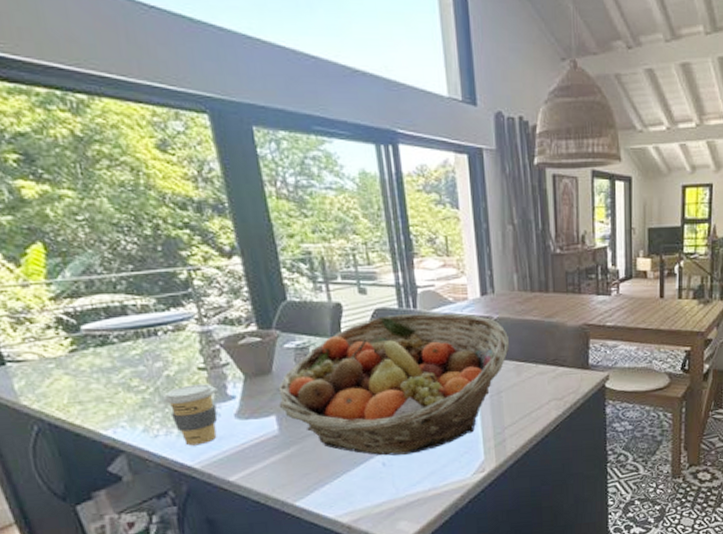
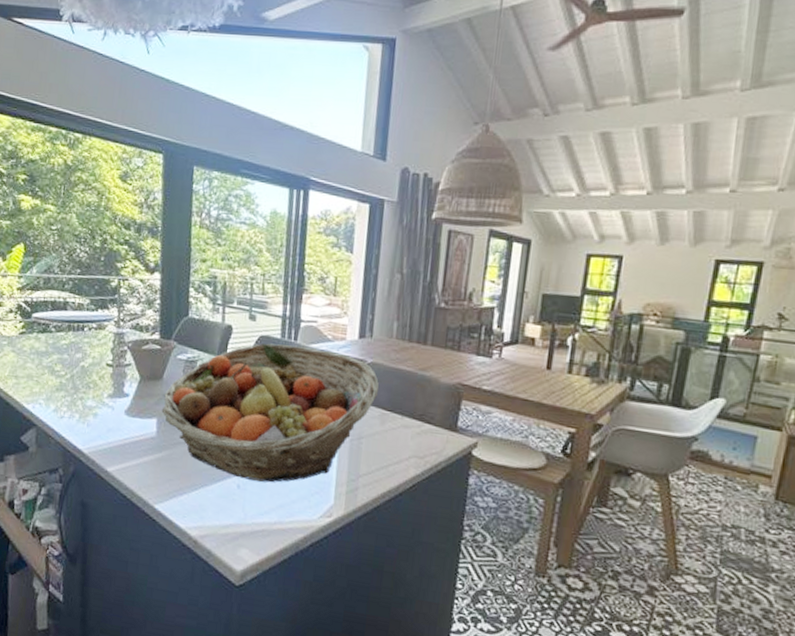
coffee cup: present [162,383,218,446] -> none [74,377,116,433]

